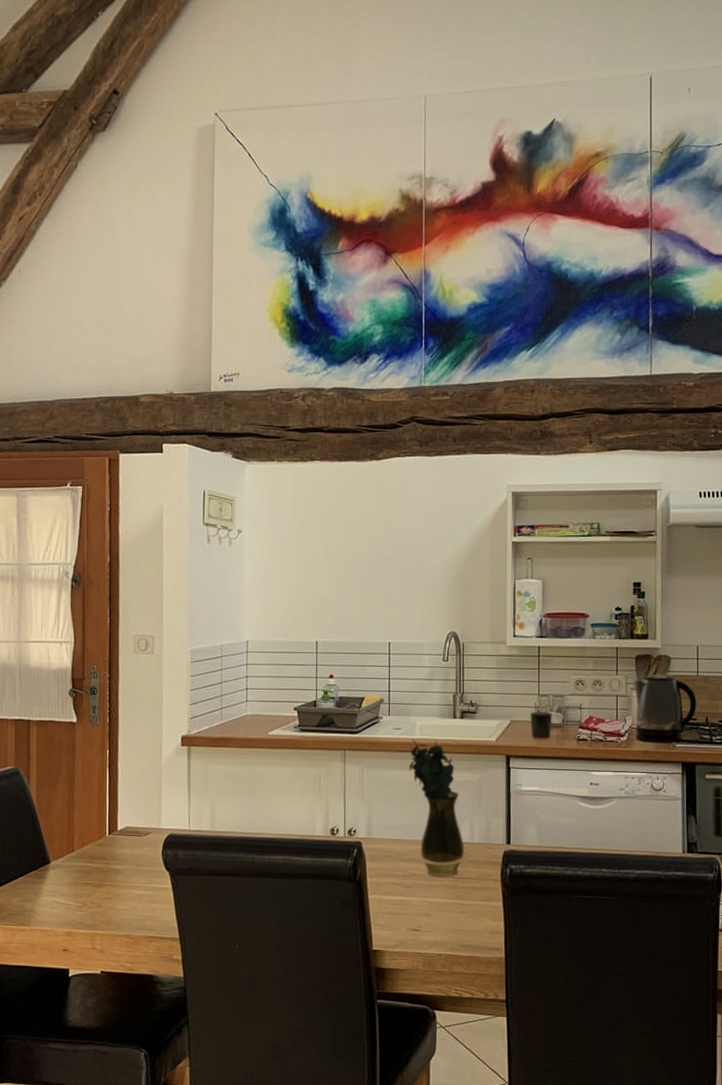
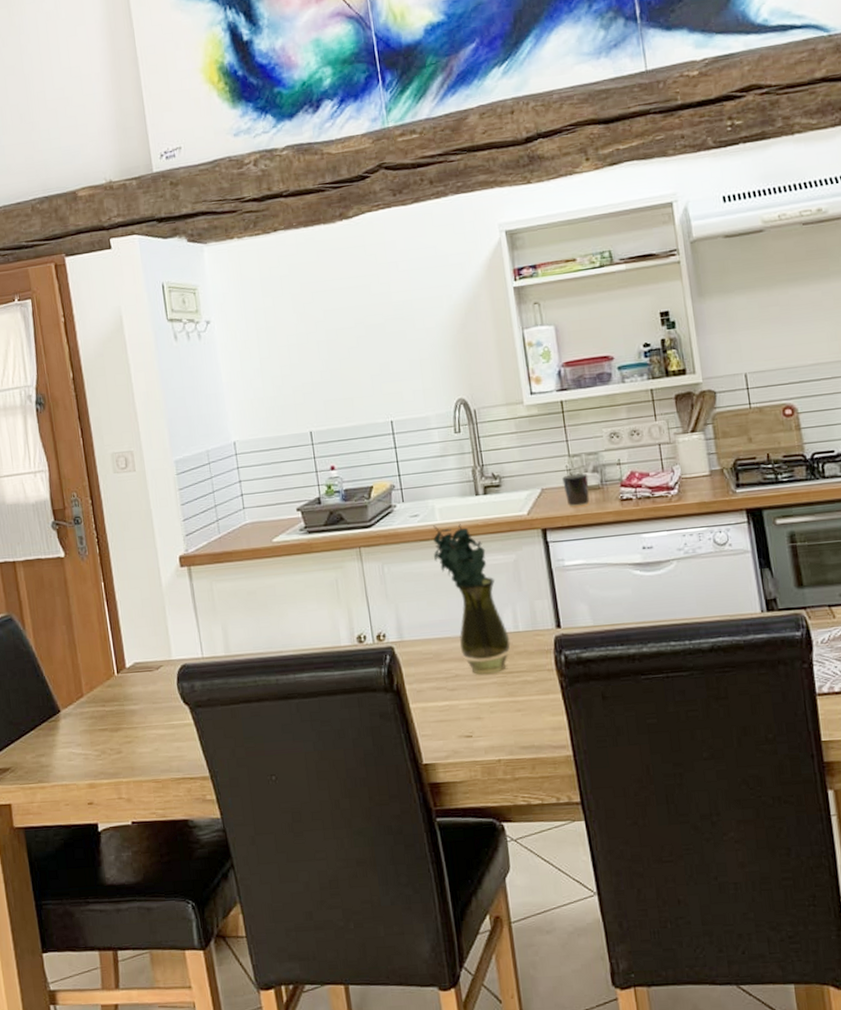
kettle: present [634,674,696,744] -> none [677,411,754,493]

